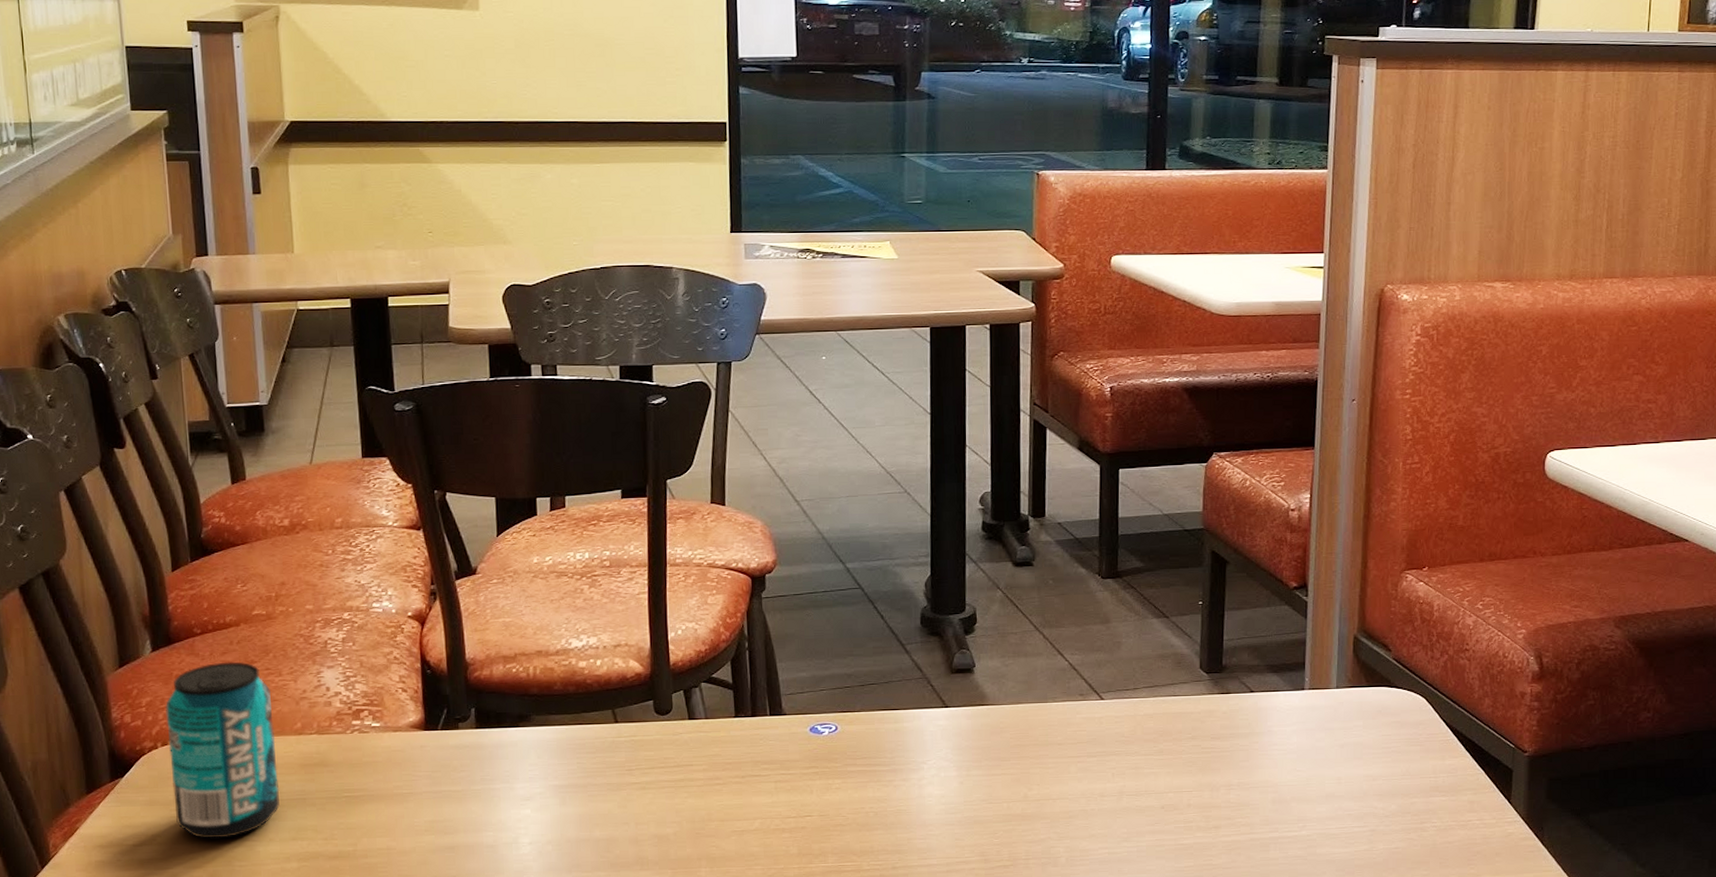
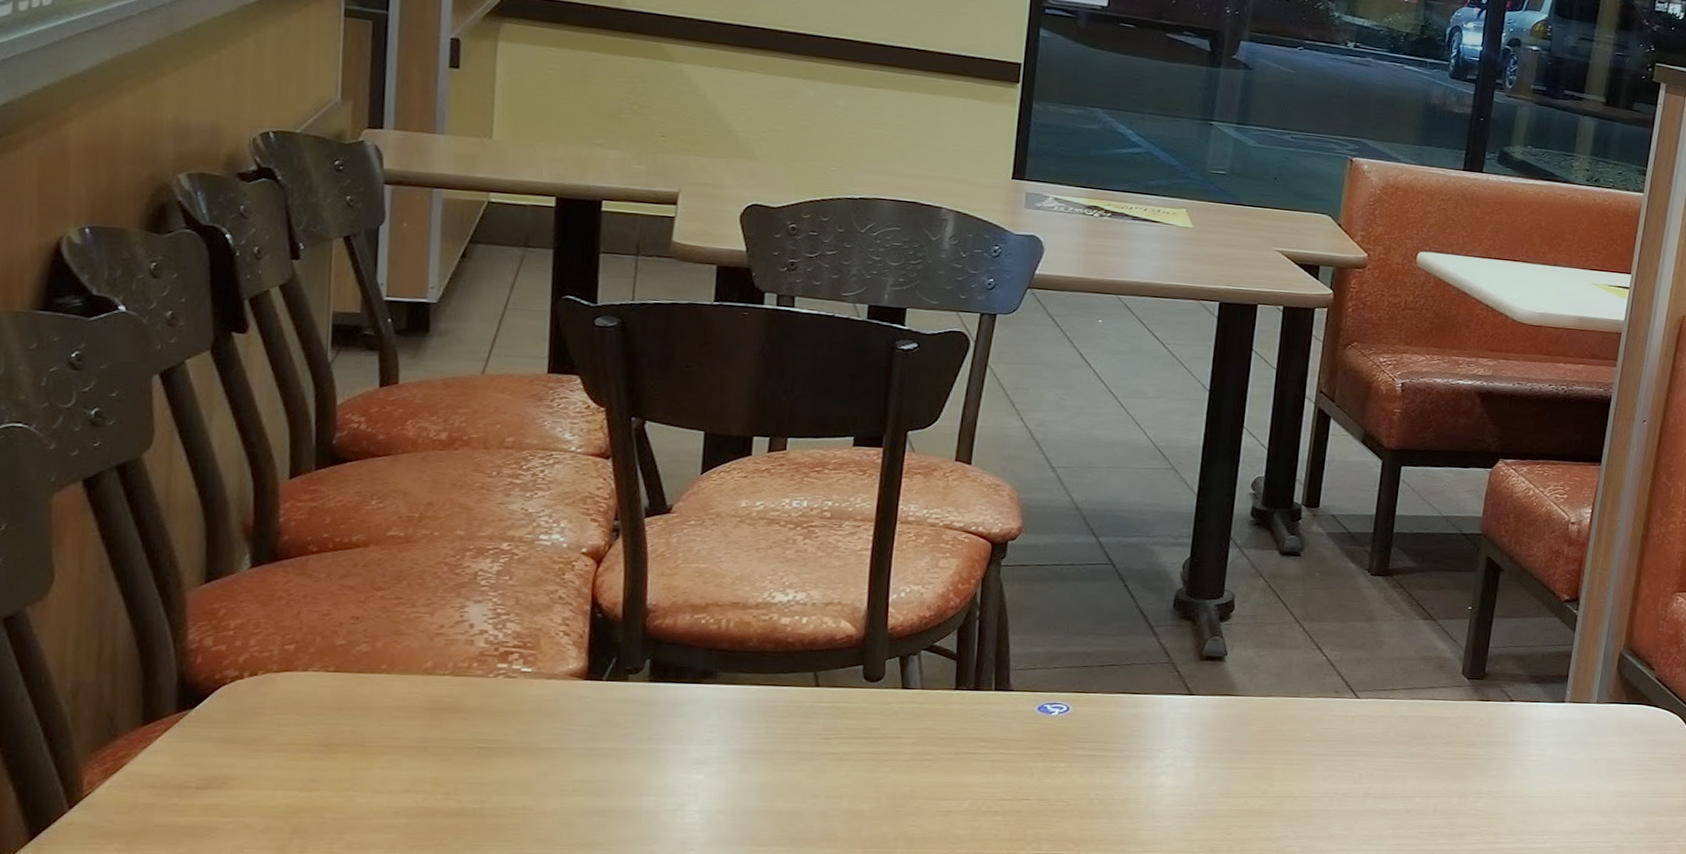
beverage can: present [165,661,280,839] -> none [257,586,400,786]

